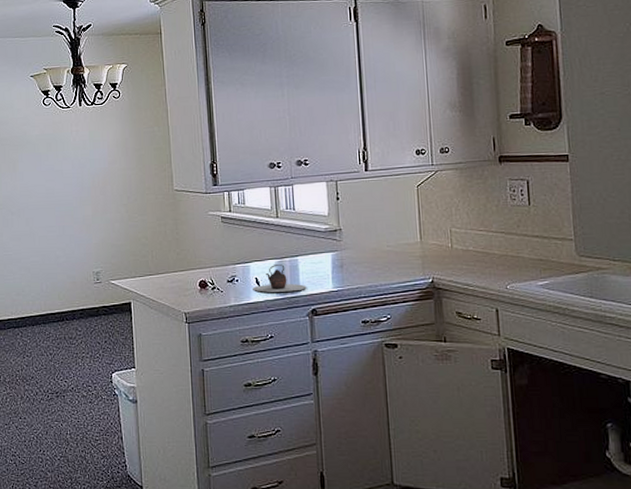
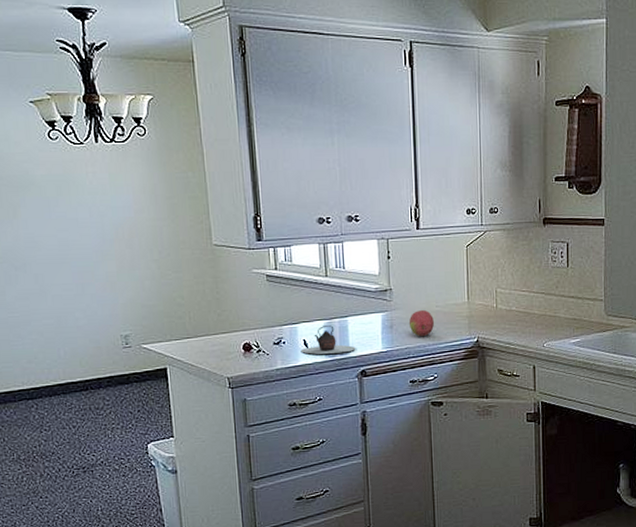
fruit: none [359,249,386,277] -> present [408,309,434,337]

